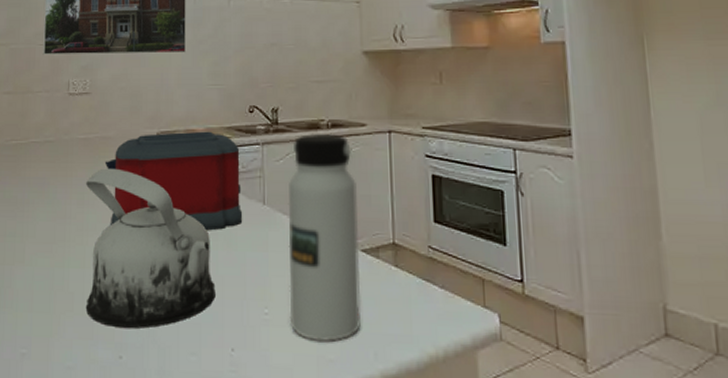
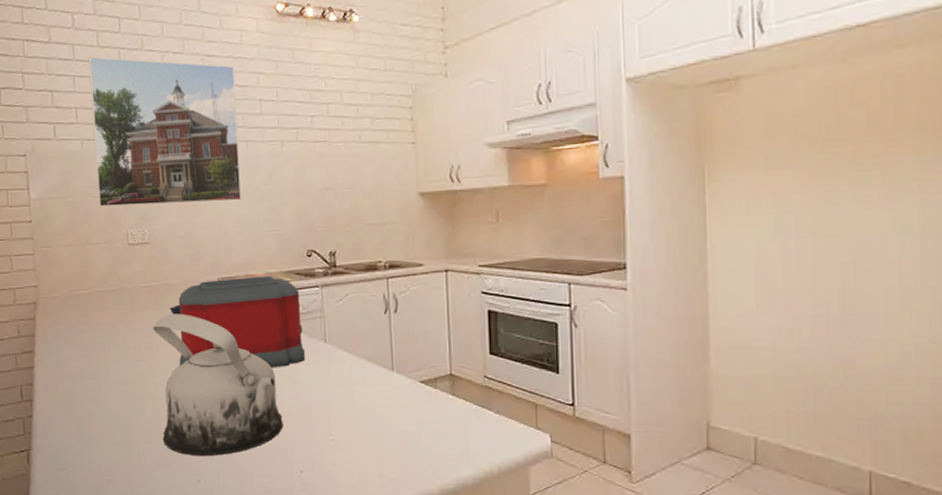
water bottle: present [288,133,361,343] -> none [348,274,420,463]

